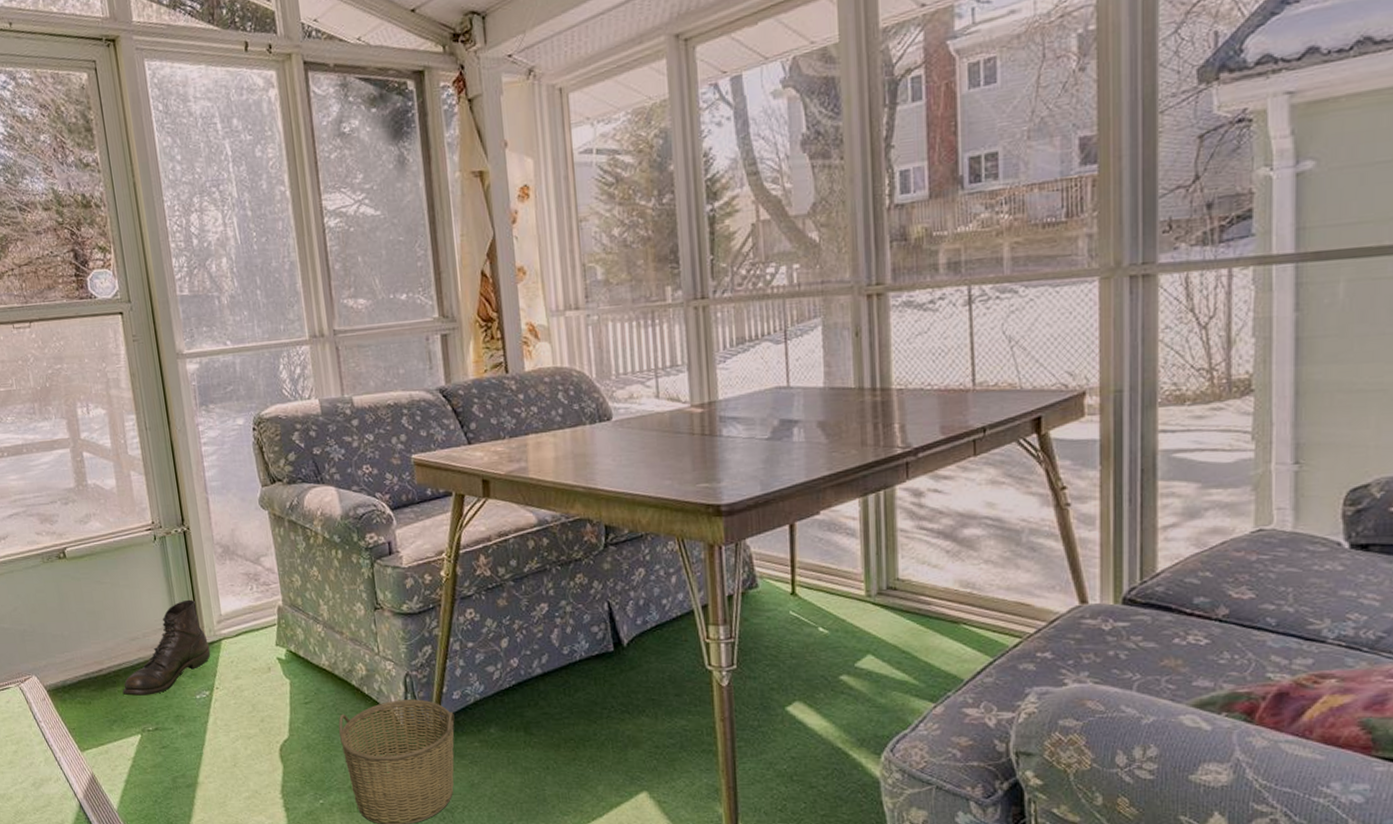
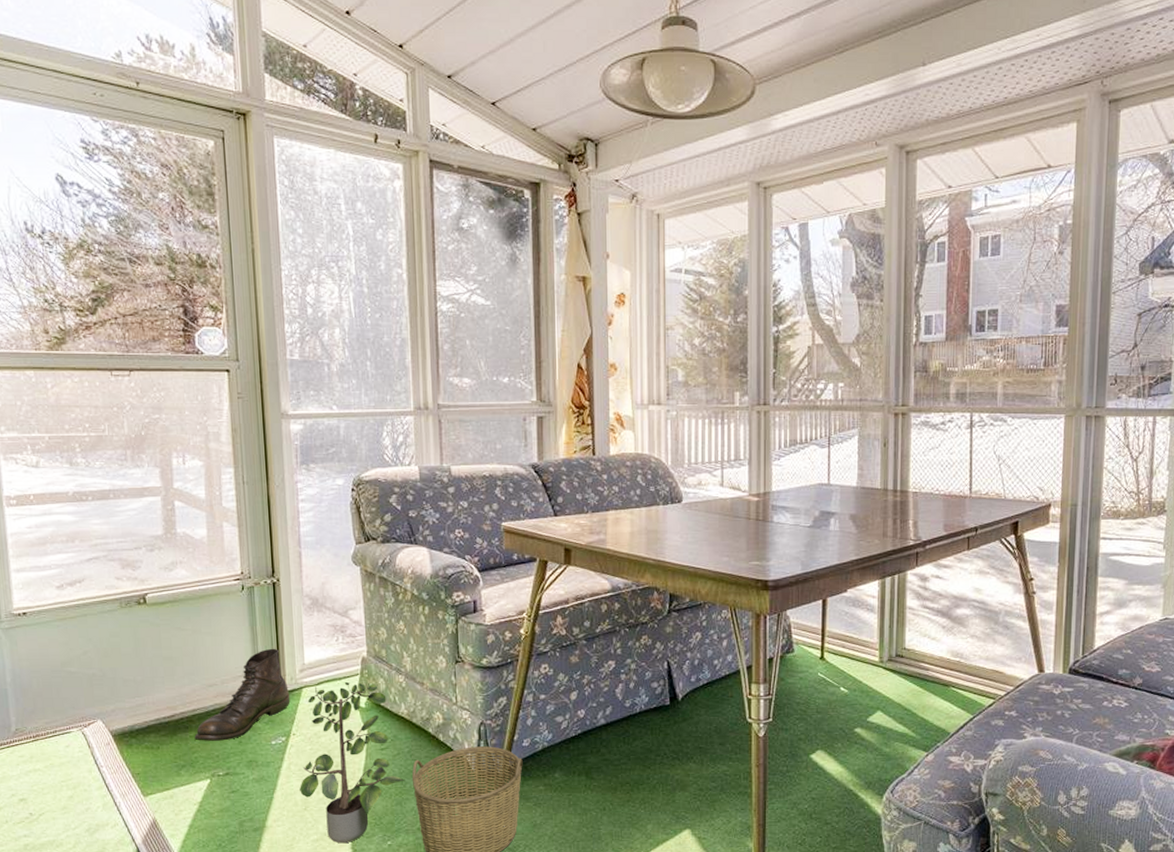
potted plant: none [226,630,333,802] -> present [300,680,405,844]

